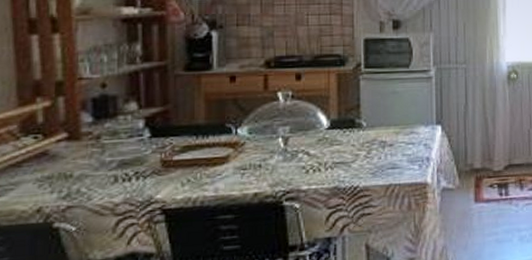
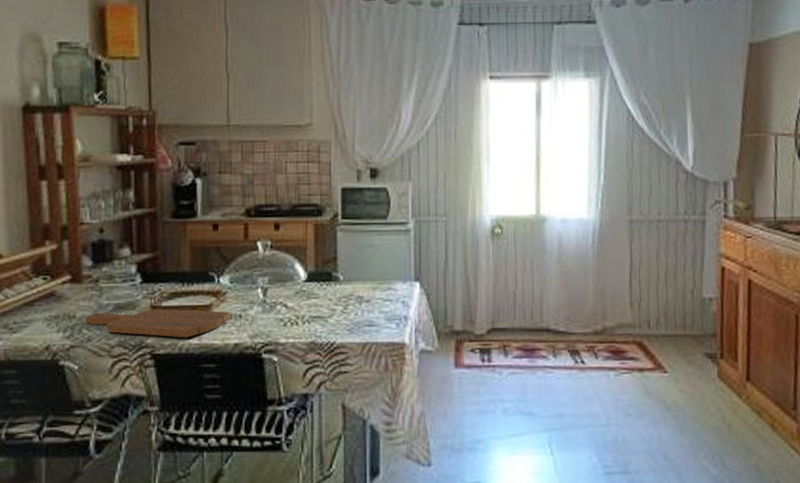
cutting board: none [84,161,249,191] -> present [85,309,230,338]

